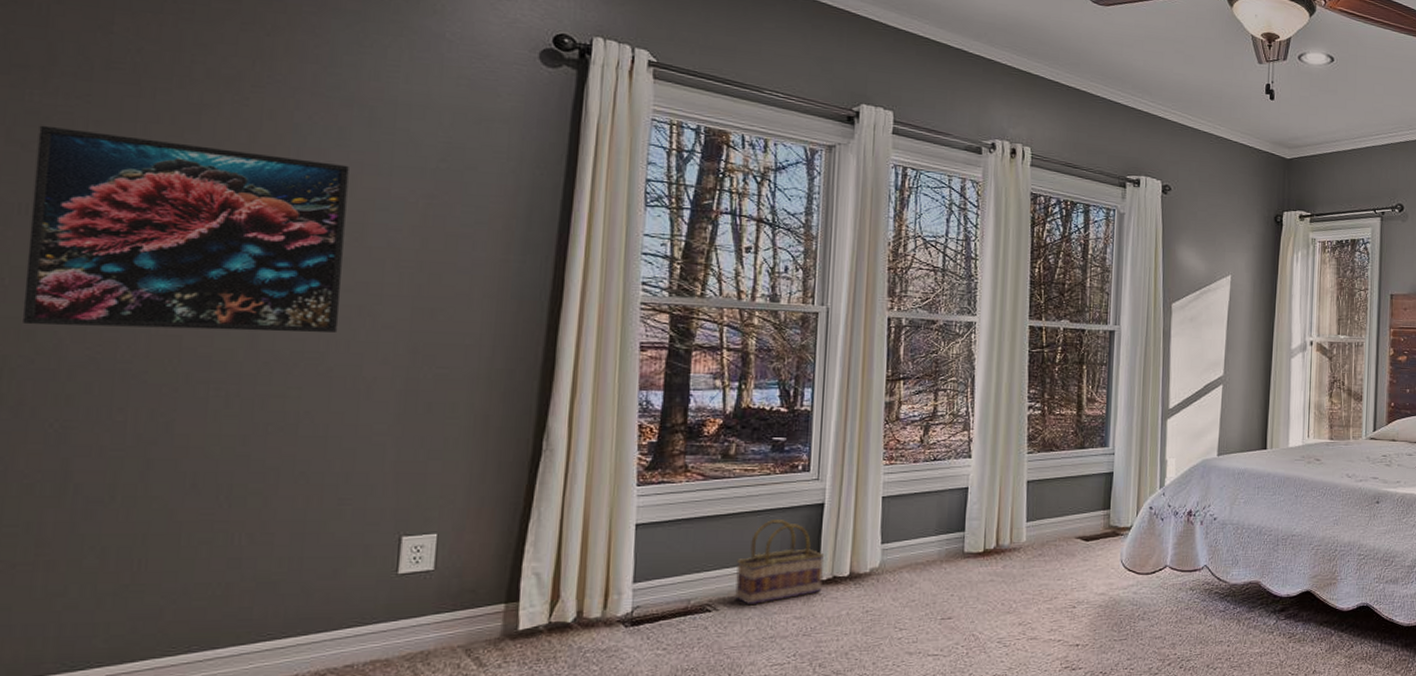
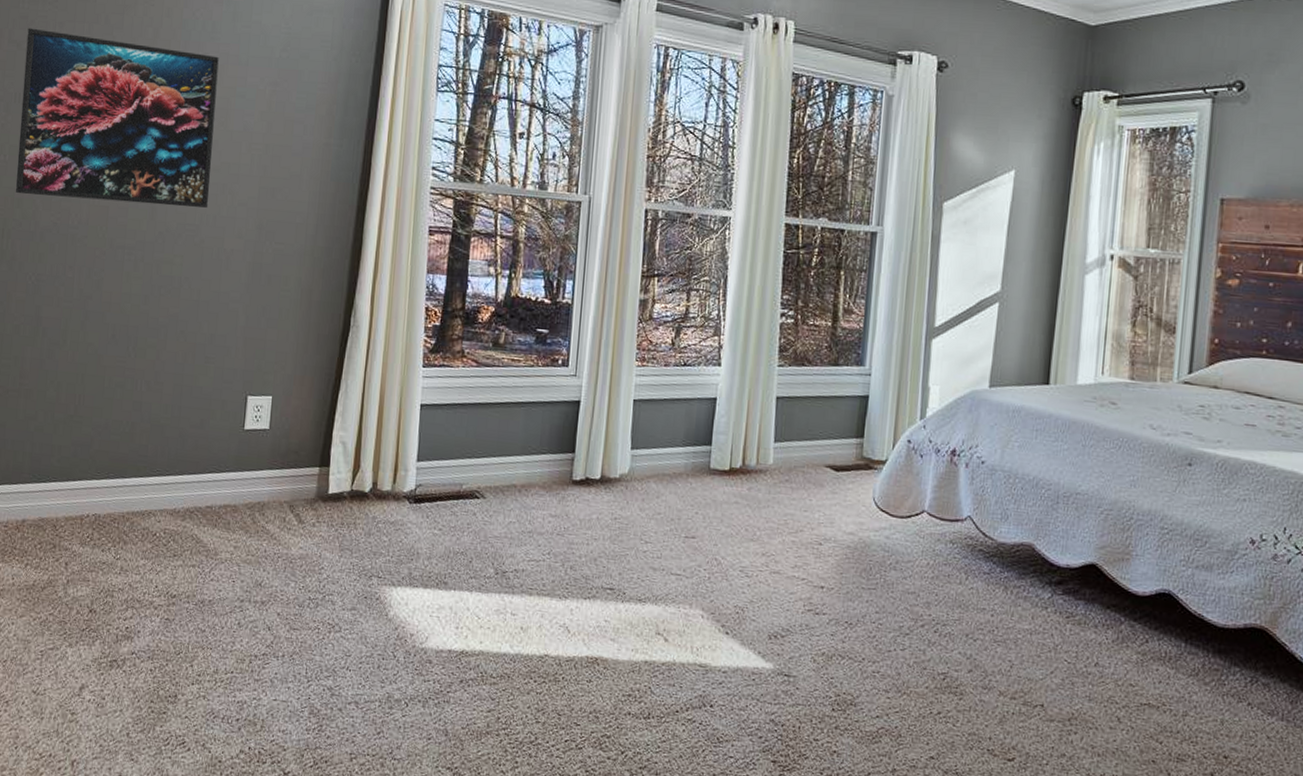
basket: present [735,520,825,606] -> none [500,413,579,498]

